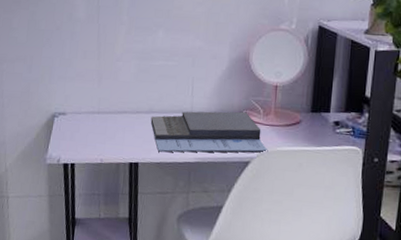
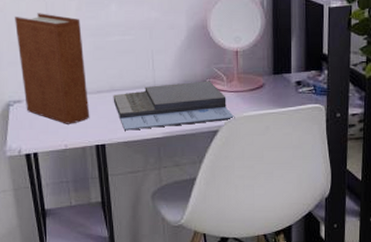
book: none [68,33,129,140] -> present [15,13,90,124]

